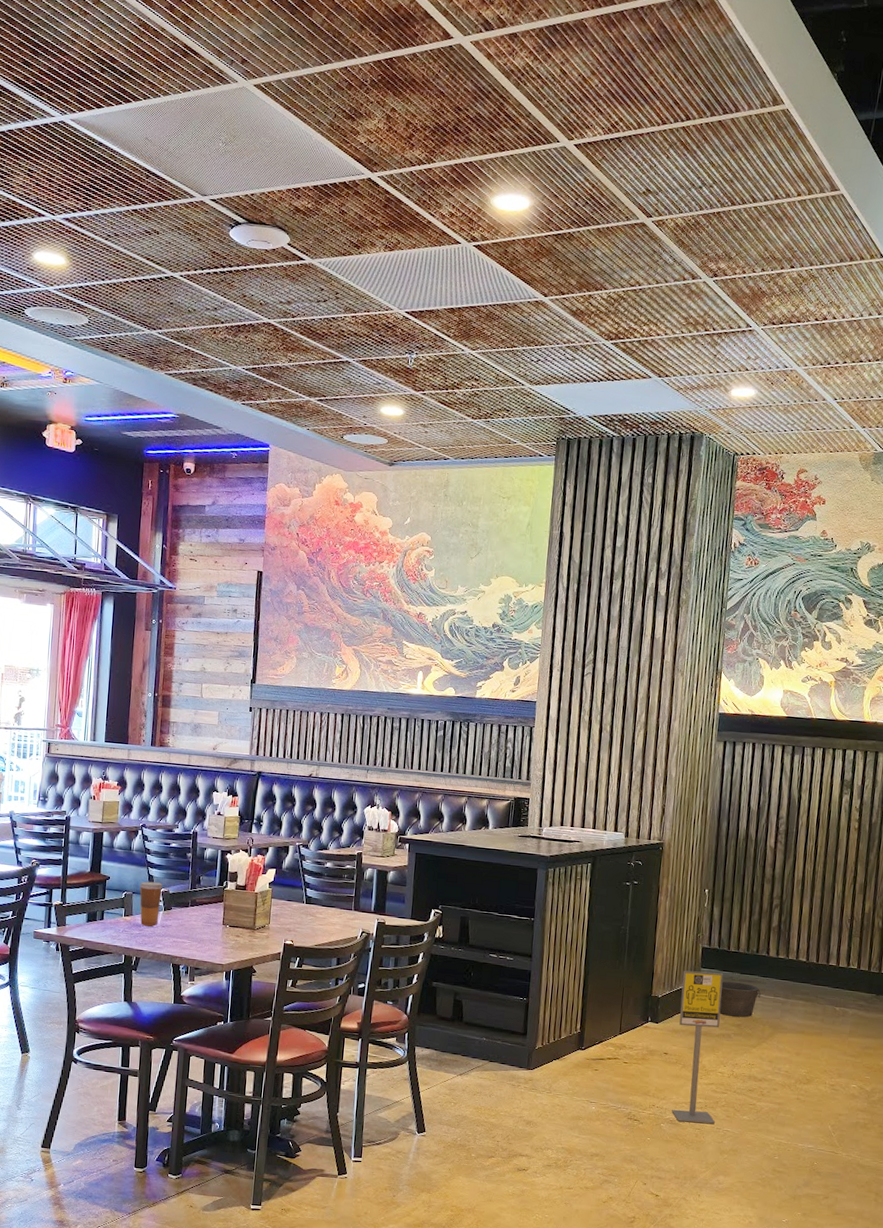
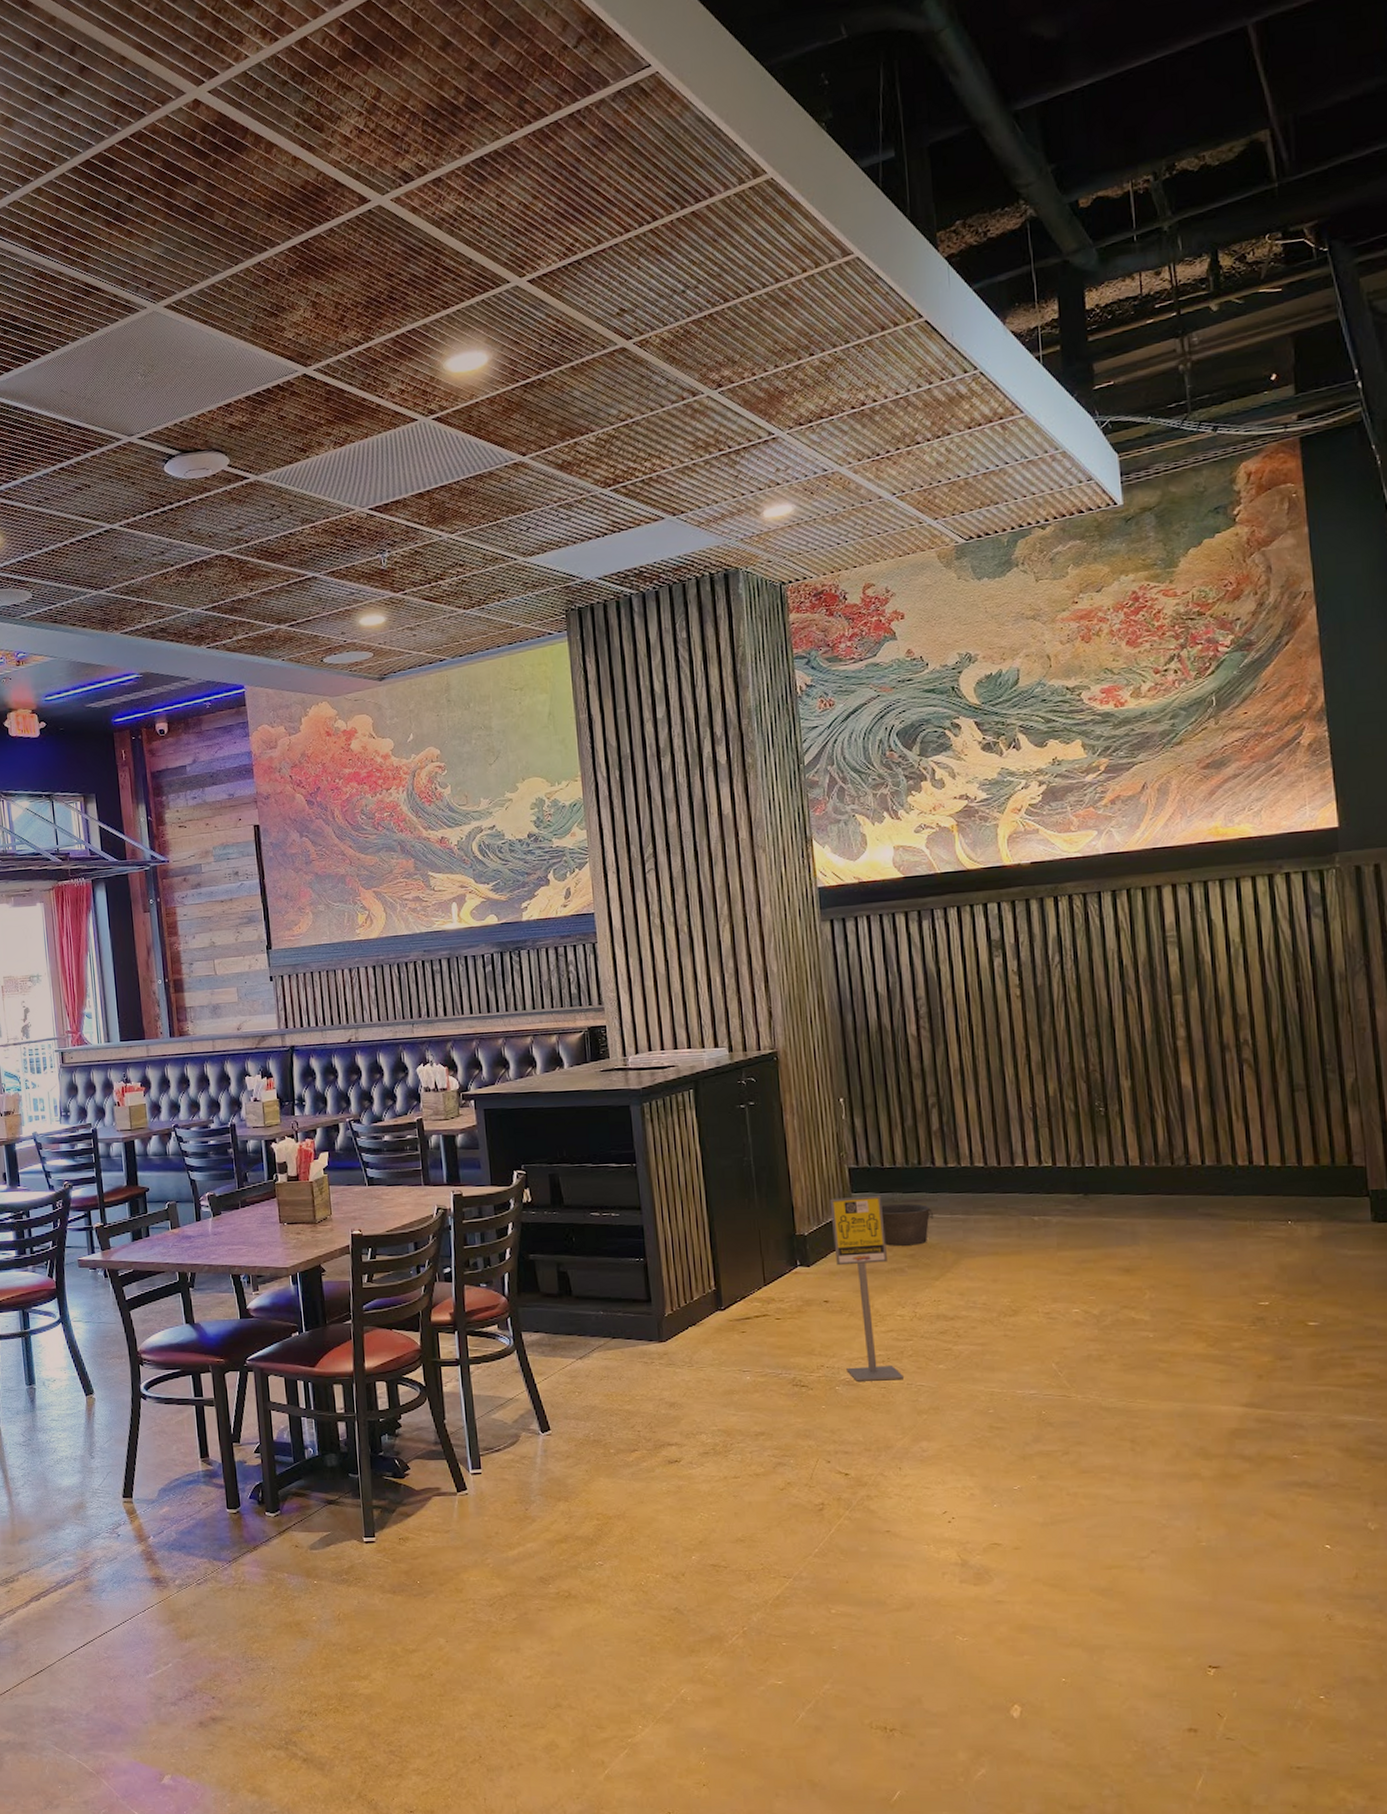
beverage cup: present [139,881,163,927] -> none [182,1186,209,1238]

